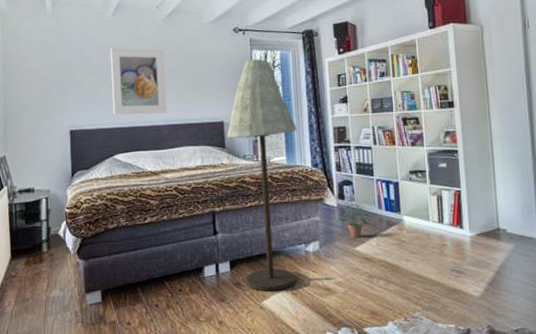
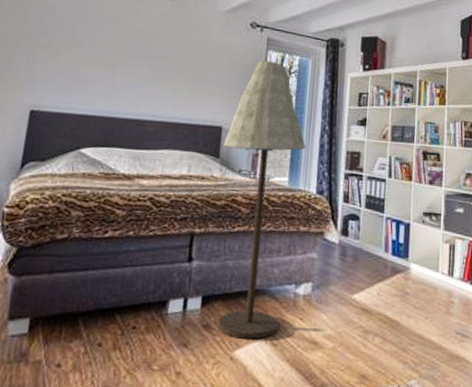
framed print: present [111,47,168,115] -> none [90,20,165,107]
potted plant: present [336,200,376,238] -> none [335,237,379,284]

